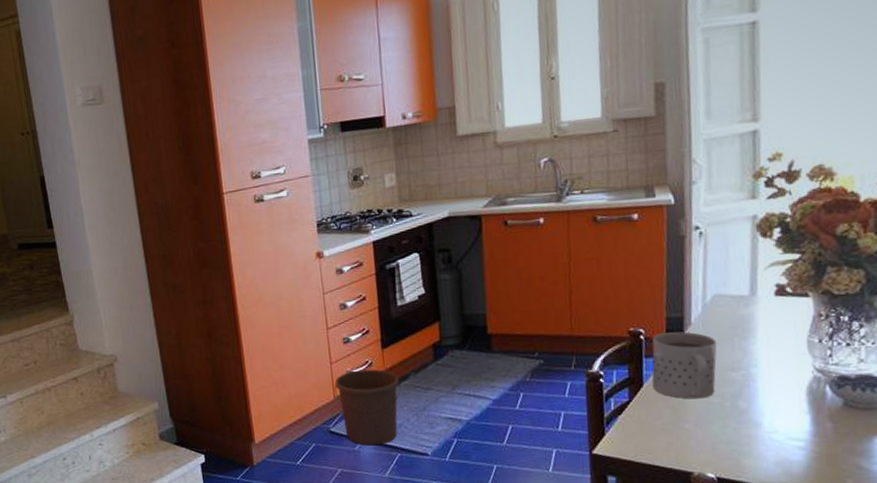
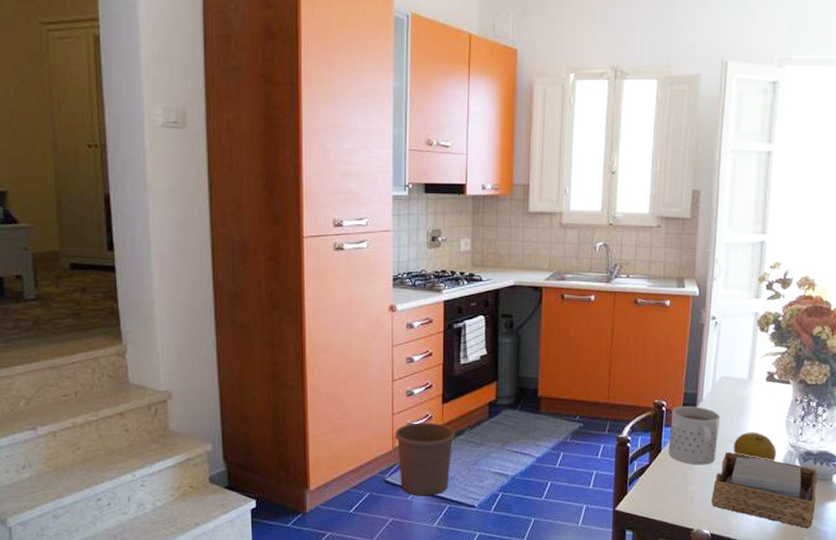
napkin holder: none [714,381,860,469] -> present [711,451,817,529]
fruit: none [737,356,798,390] -> present [733,432,776,461]

